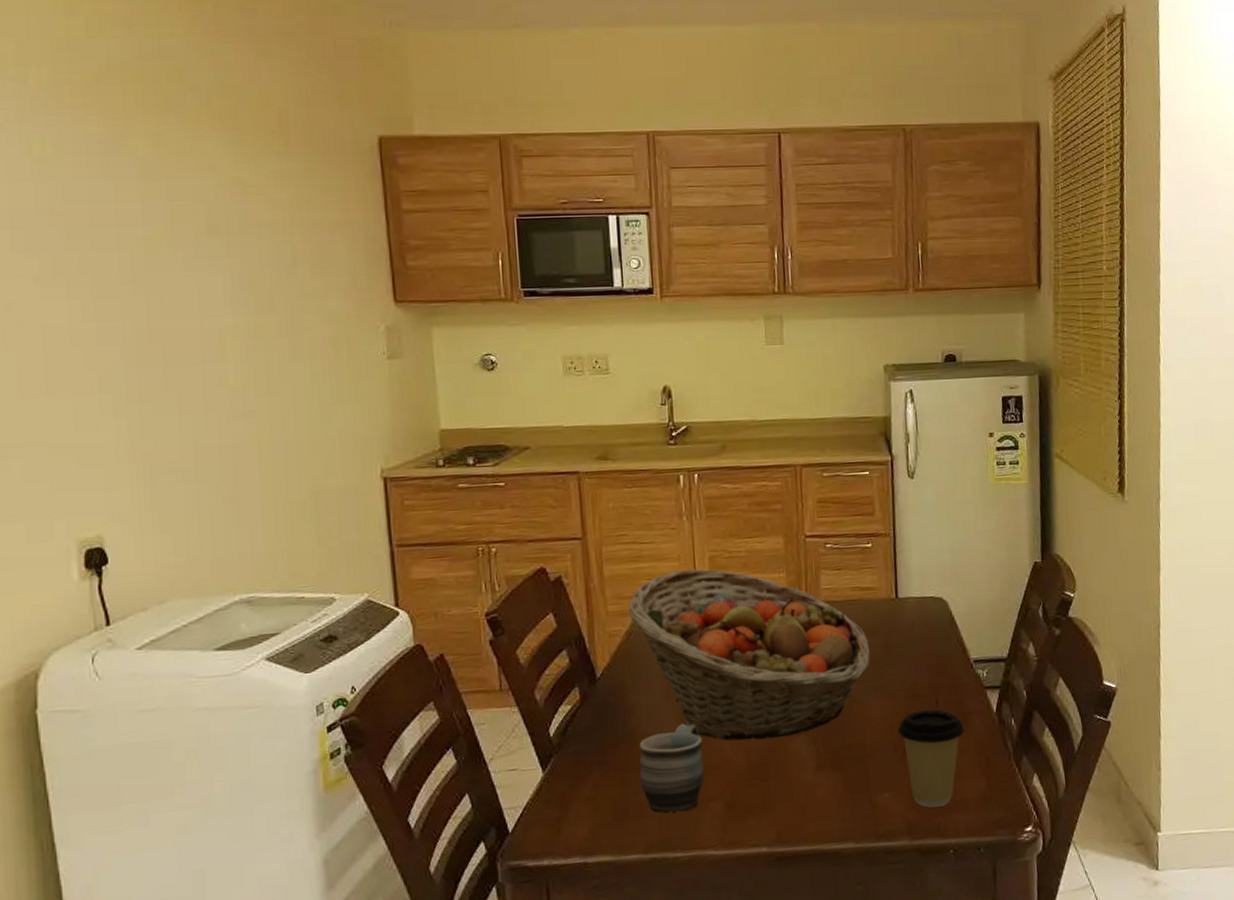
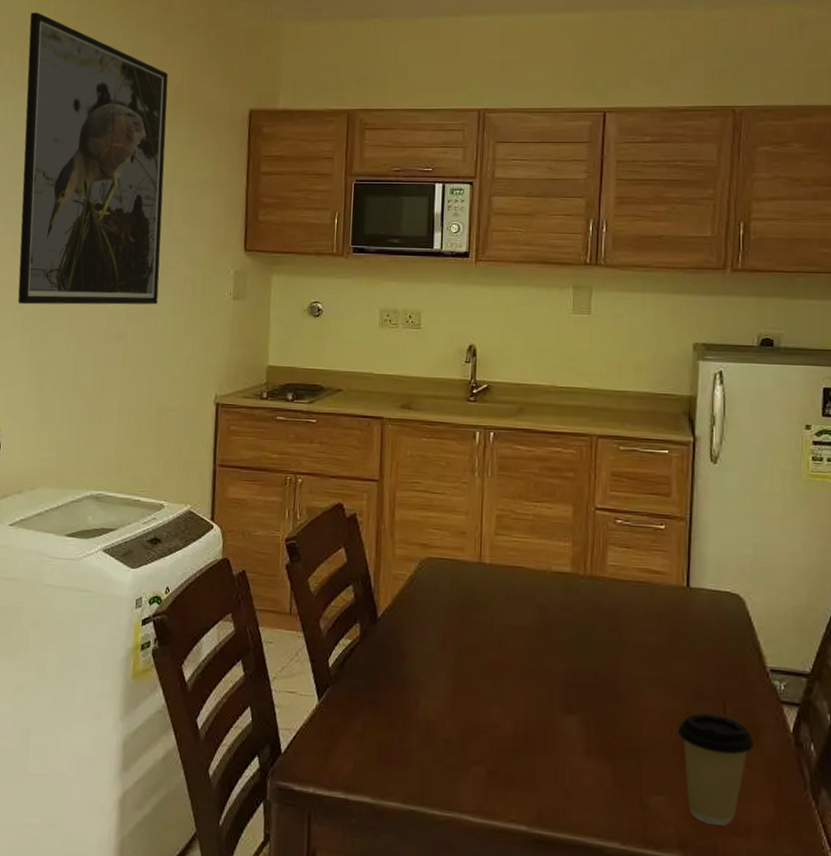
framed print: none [57,14,293,386] -> present [17,12,168,305]
fruit basket: present [628,569,871,741] -> none [414,524,654,713]
mug: present [639,724,704,814] -> none [407,679,471,770]

